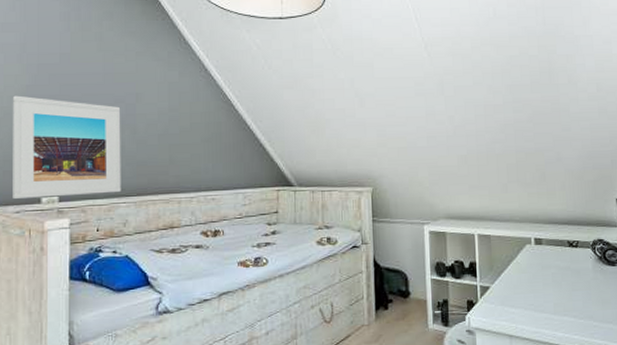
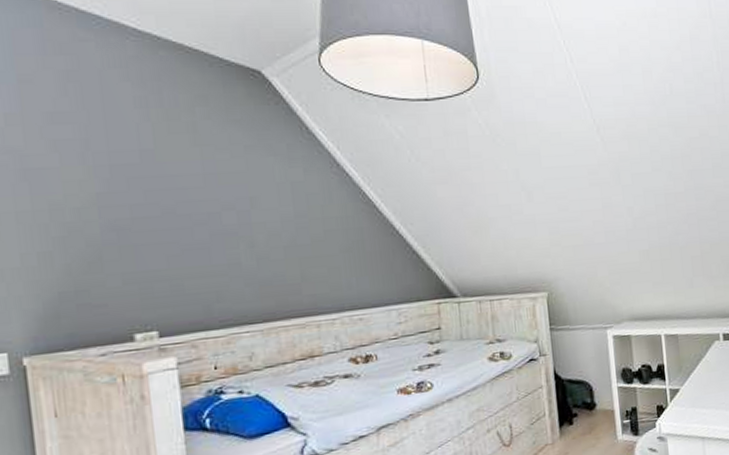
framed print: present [12,95,121,199] -> none [77,206,242,338]

